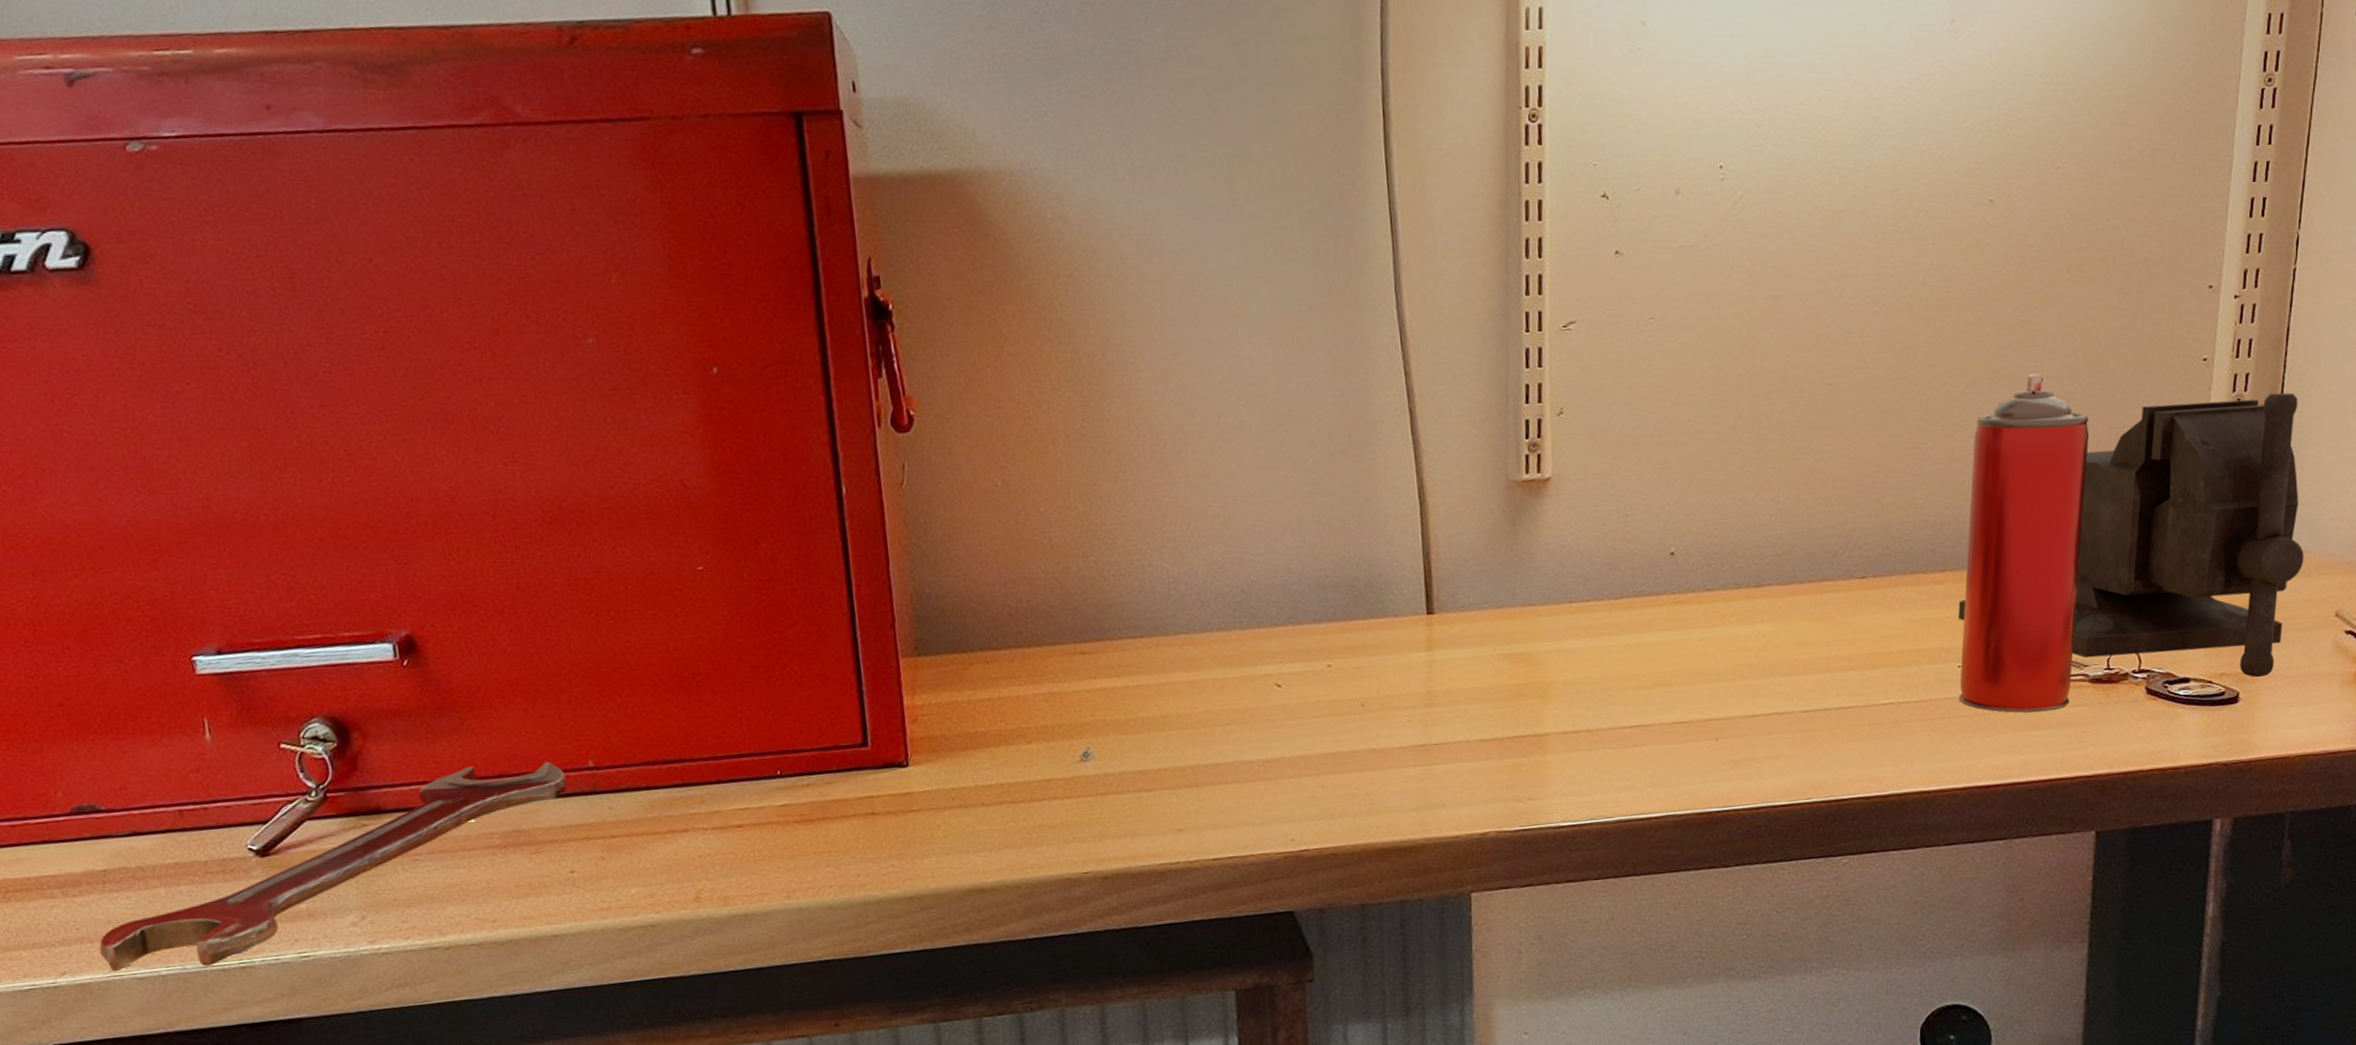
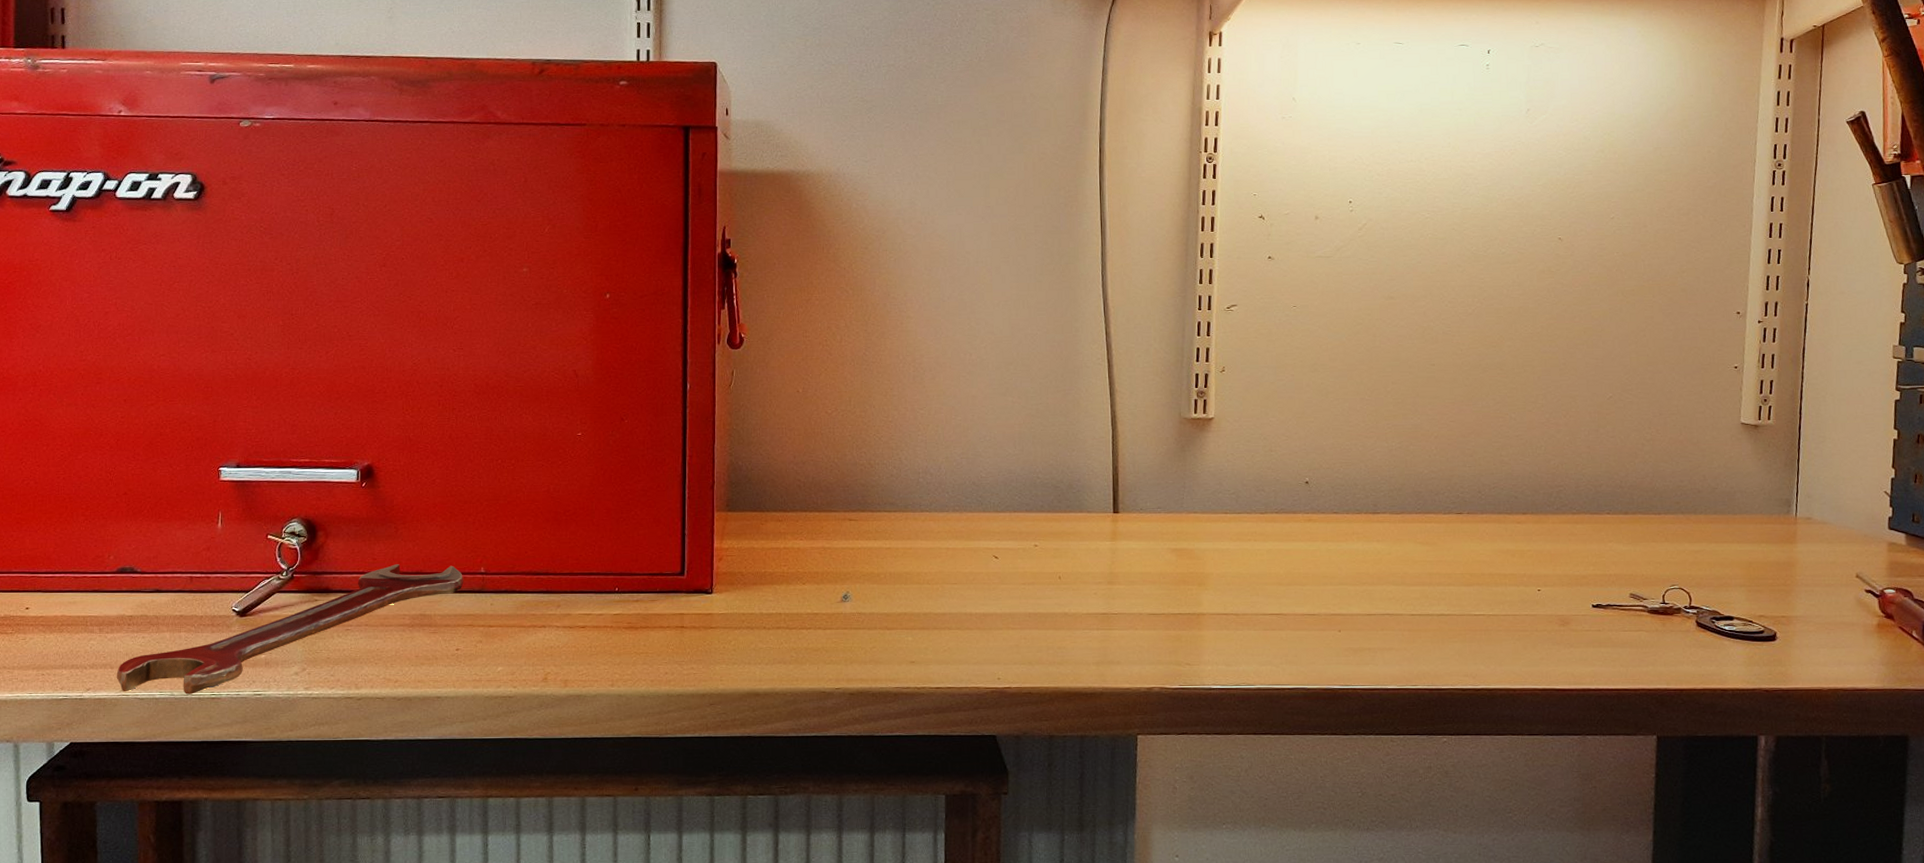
vise: present [1958,392,2304,678] -> none [1537,397,1827,622]
aerosol can: present [1959,373,2090,713] -> none [1539,367,1643,633]

